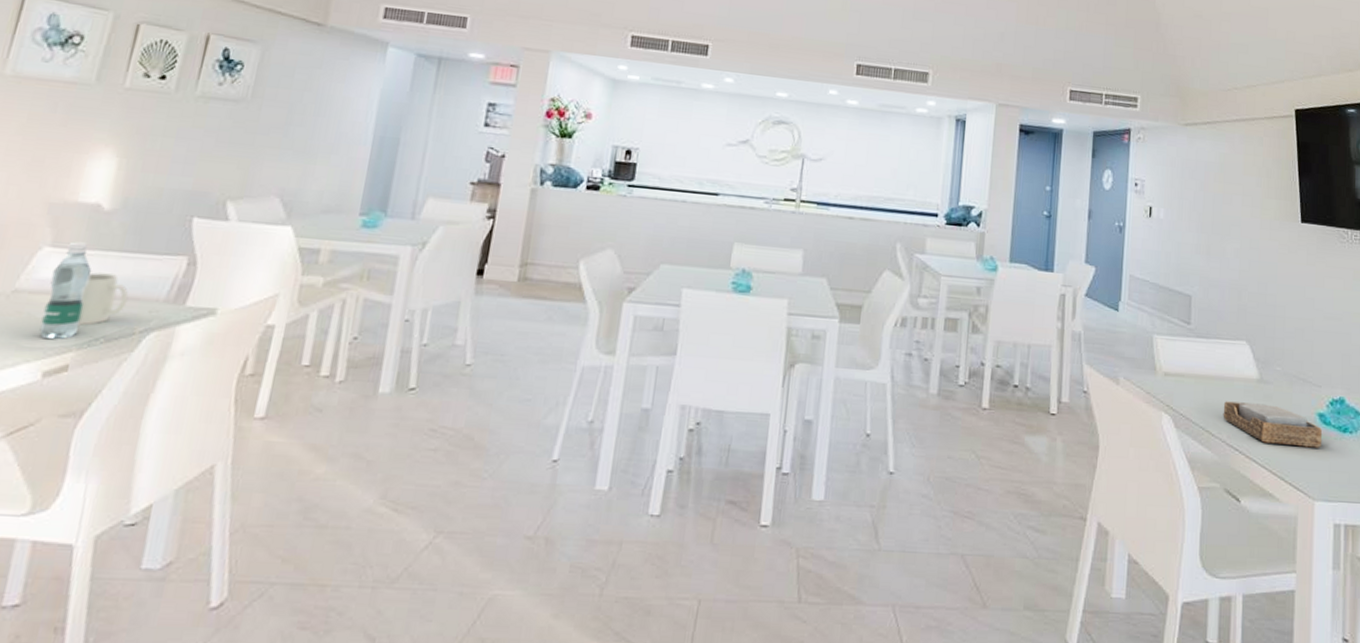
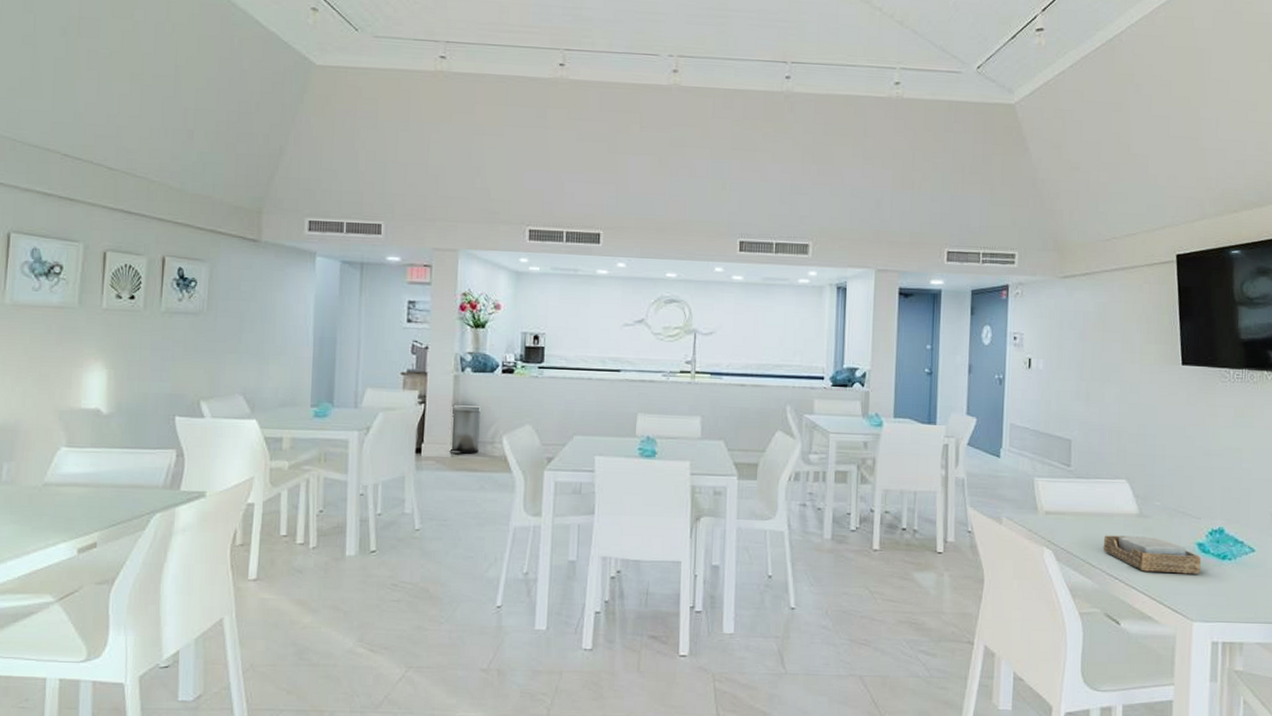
bottle: present [39,241,93,340] -> none [69,442,102,523]
mug: present [78,272,129,326] -> none [97,466,134,510]
pedal bin: none [516,222,557,280] -> present [449,404,480,455]

